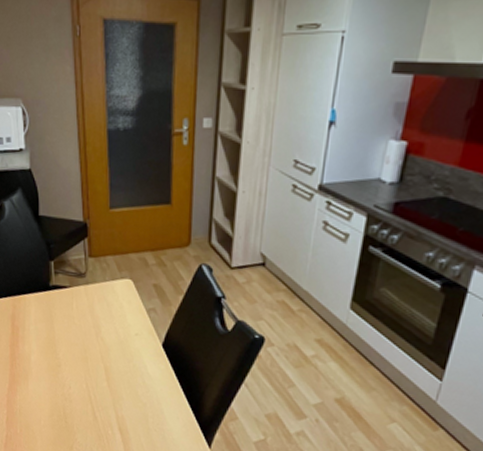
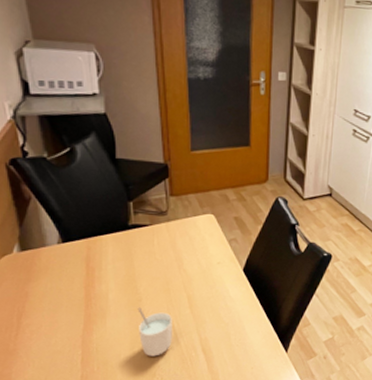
cup: none [57,373,89,428] -> present [137,307,172,356]

